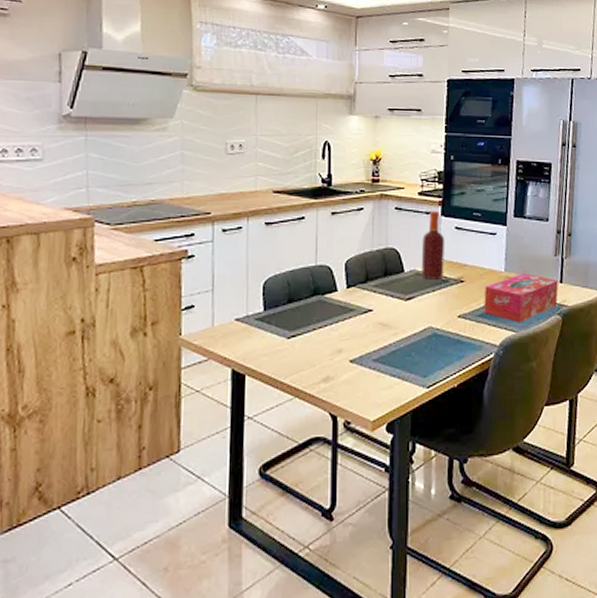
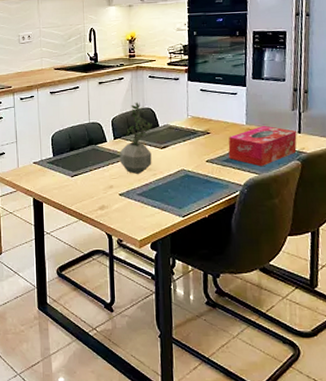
potted plant: none [354,239,399,333] -> present [120,101,155,174]
bottle: present [421,210,445,280] -> none [172,76,193,132]

